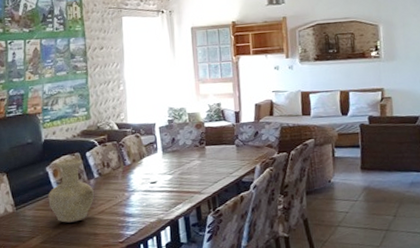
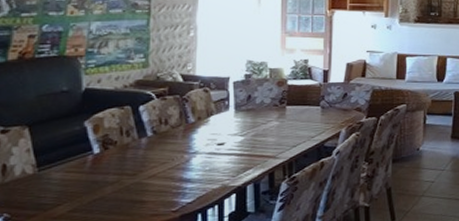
vase: present [48,159,94,223] -> none [83,113,145,188]

